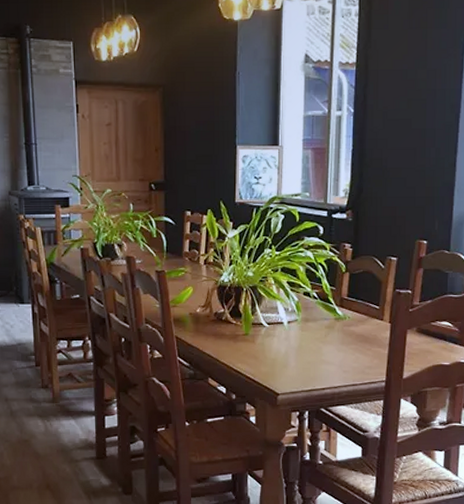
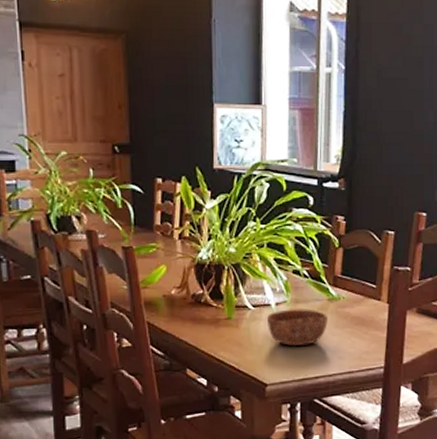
bowl: none [279,326,334,361] -> present [266,308,328,347]

